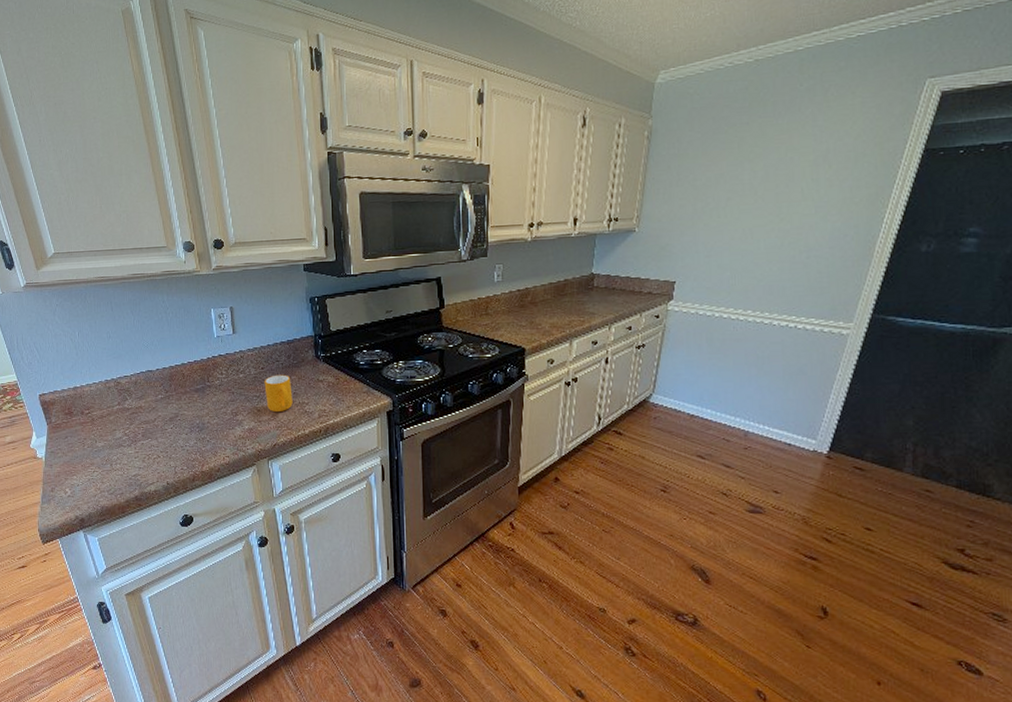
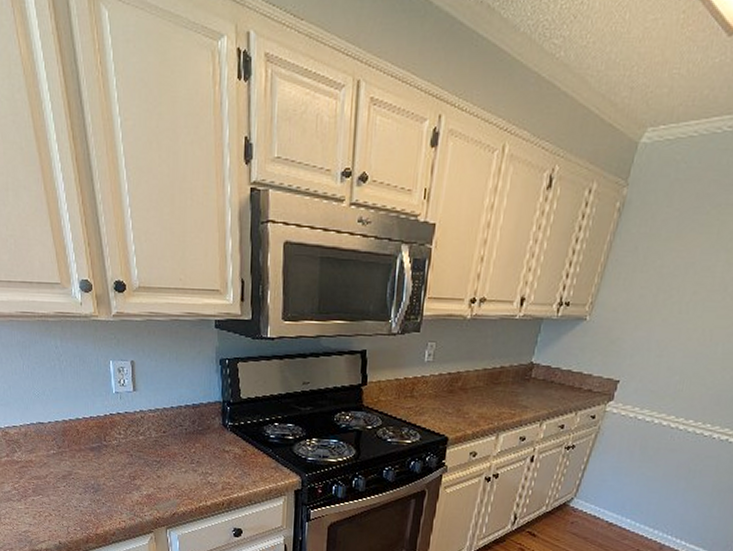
mug: present [264,374,293,412] -> none [165,440,196,480]

